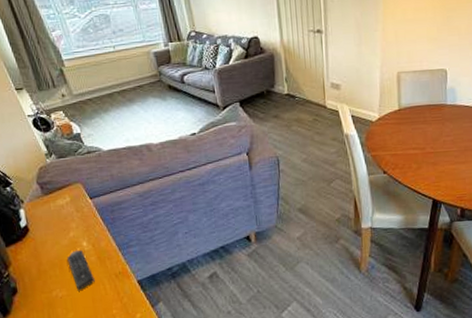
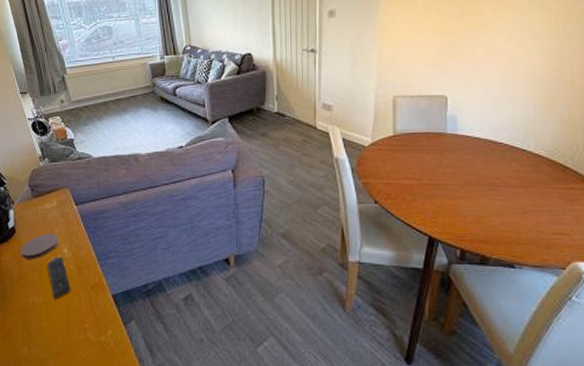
coaster: none [37,228,77,256] -> present [21,233,59,259]

